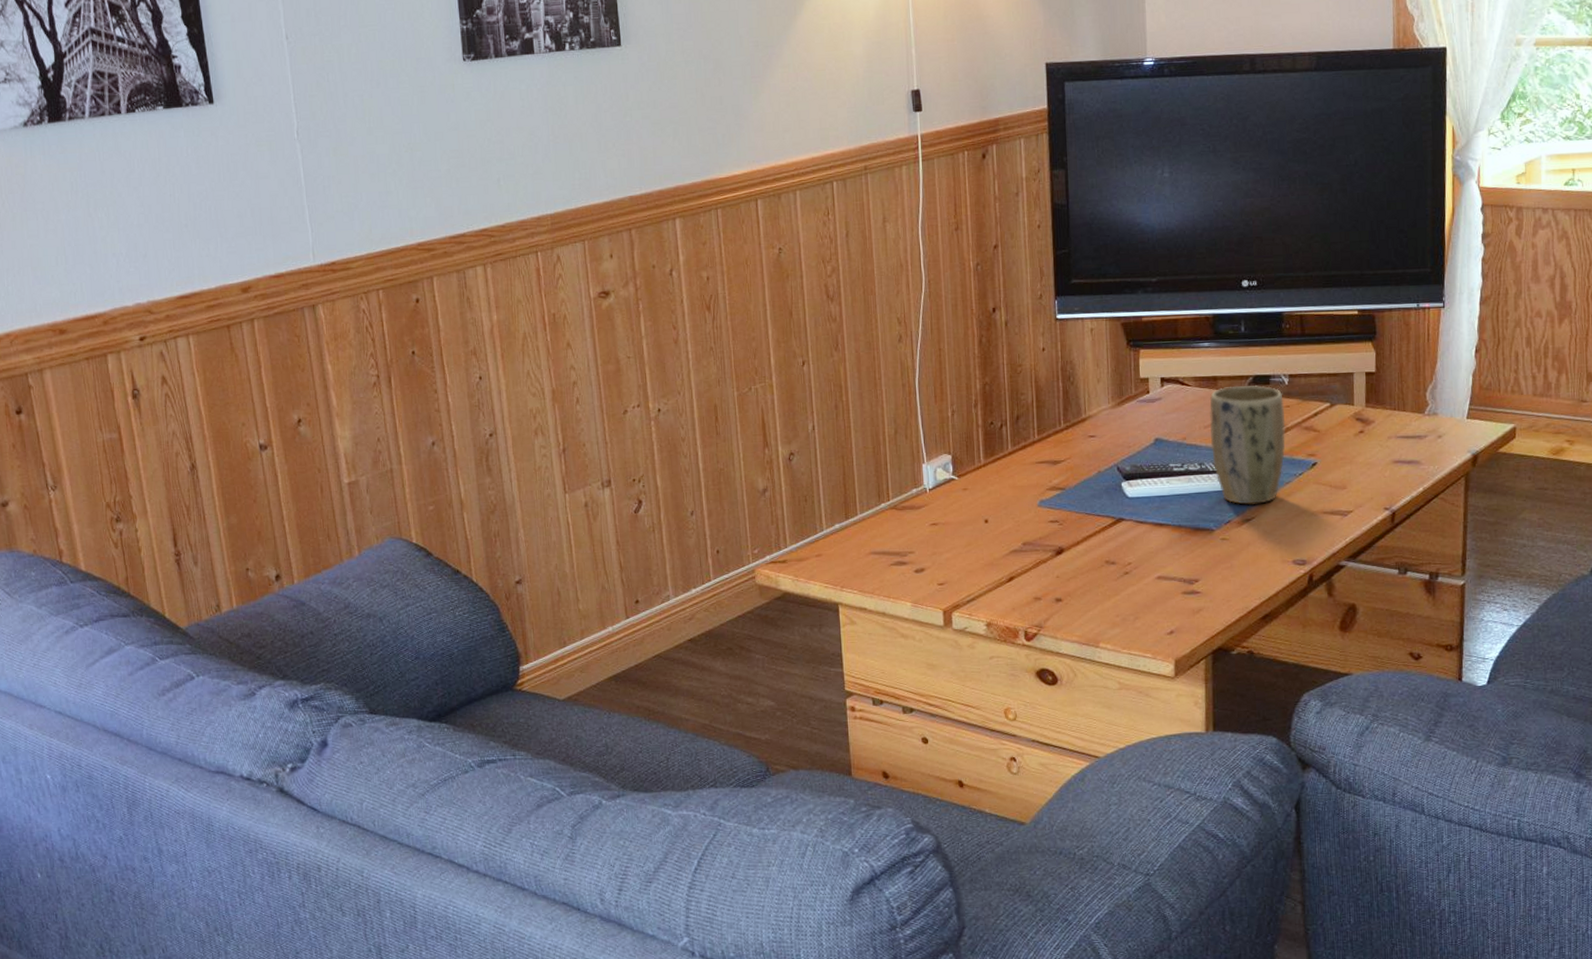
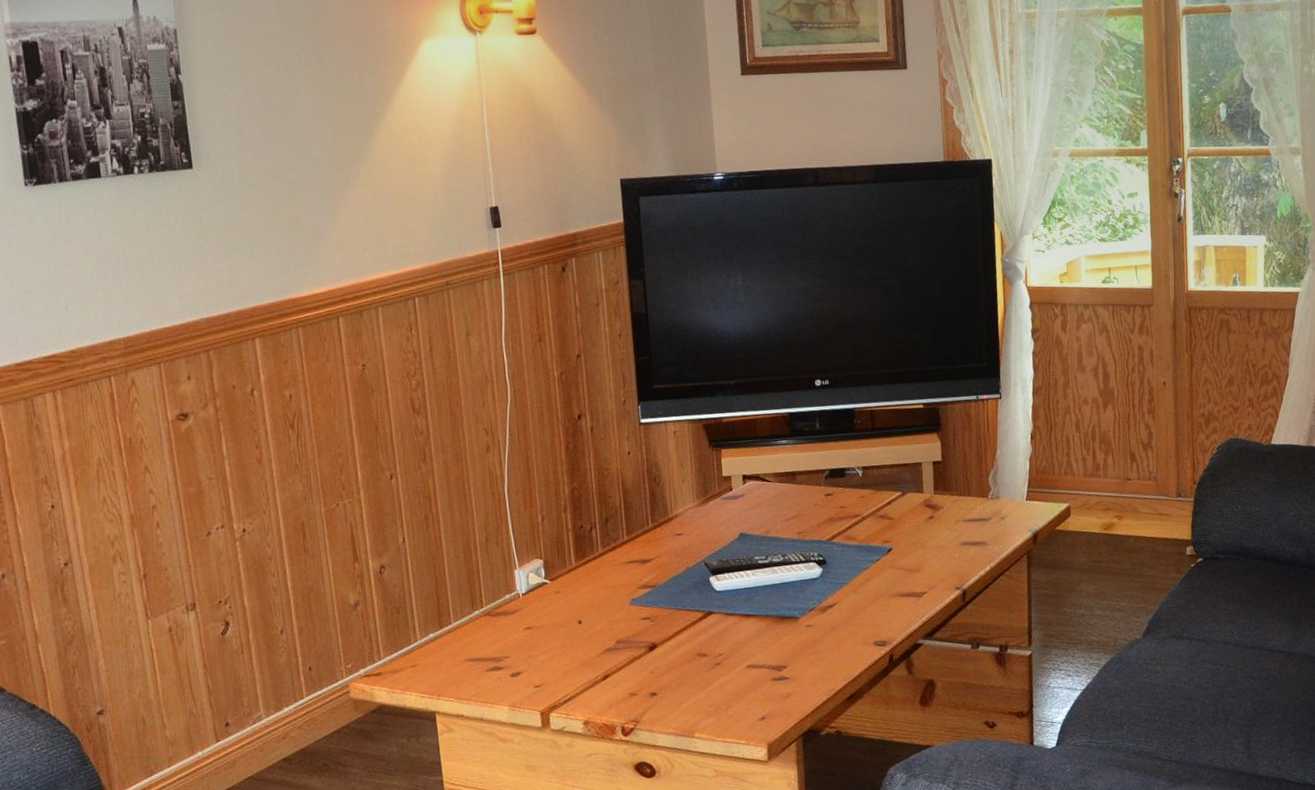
plant pot: present [1209,385,1286,505] -> none [789,478,862,592]

